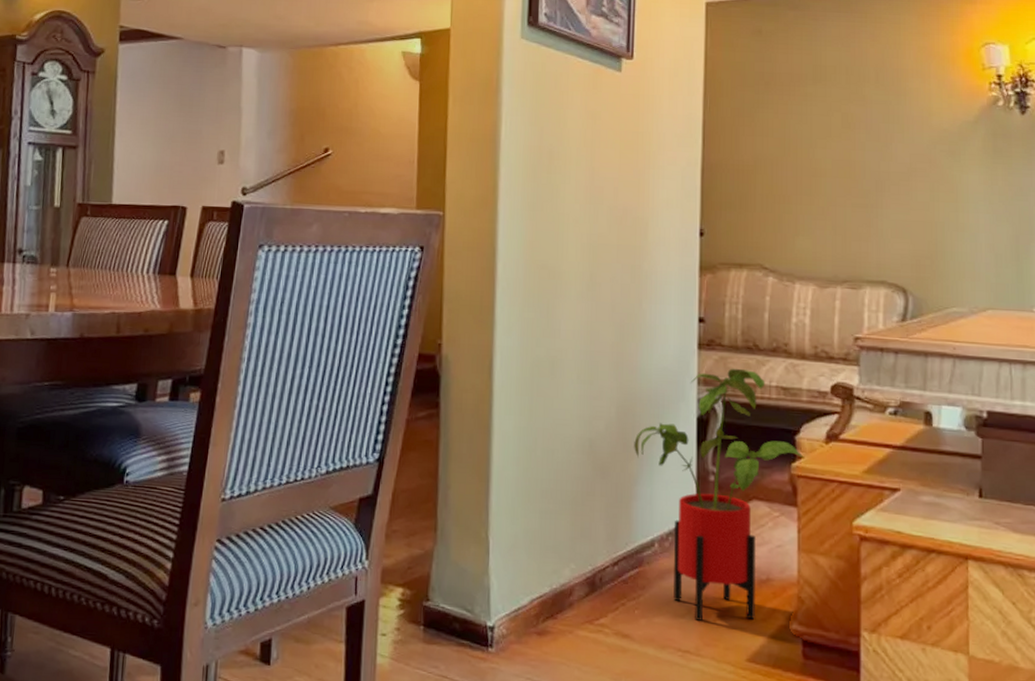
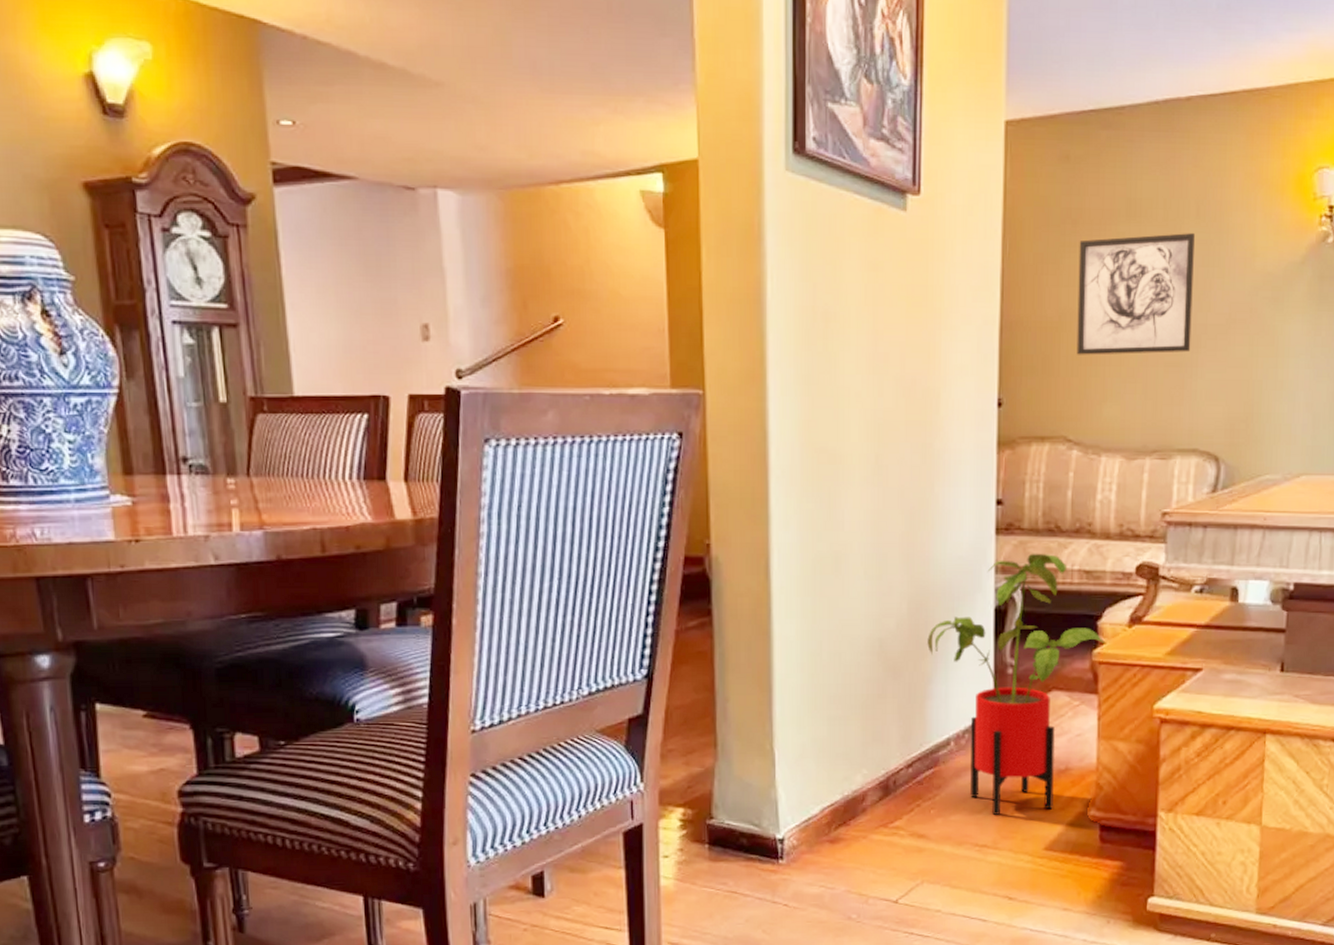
wall art: none [771,94,876,196] -> present [1076,233,1195,355]

